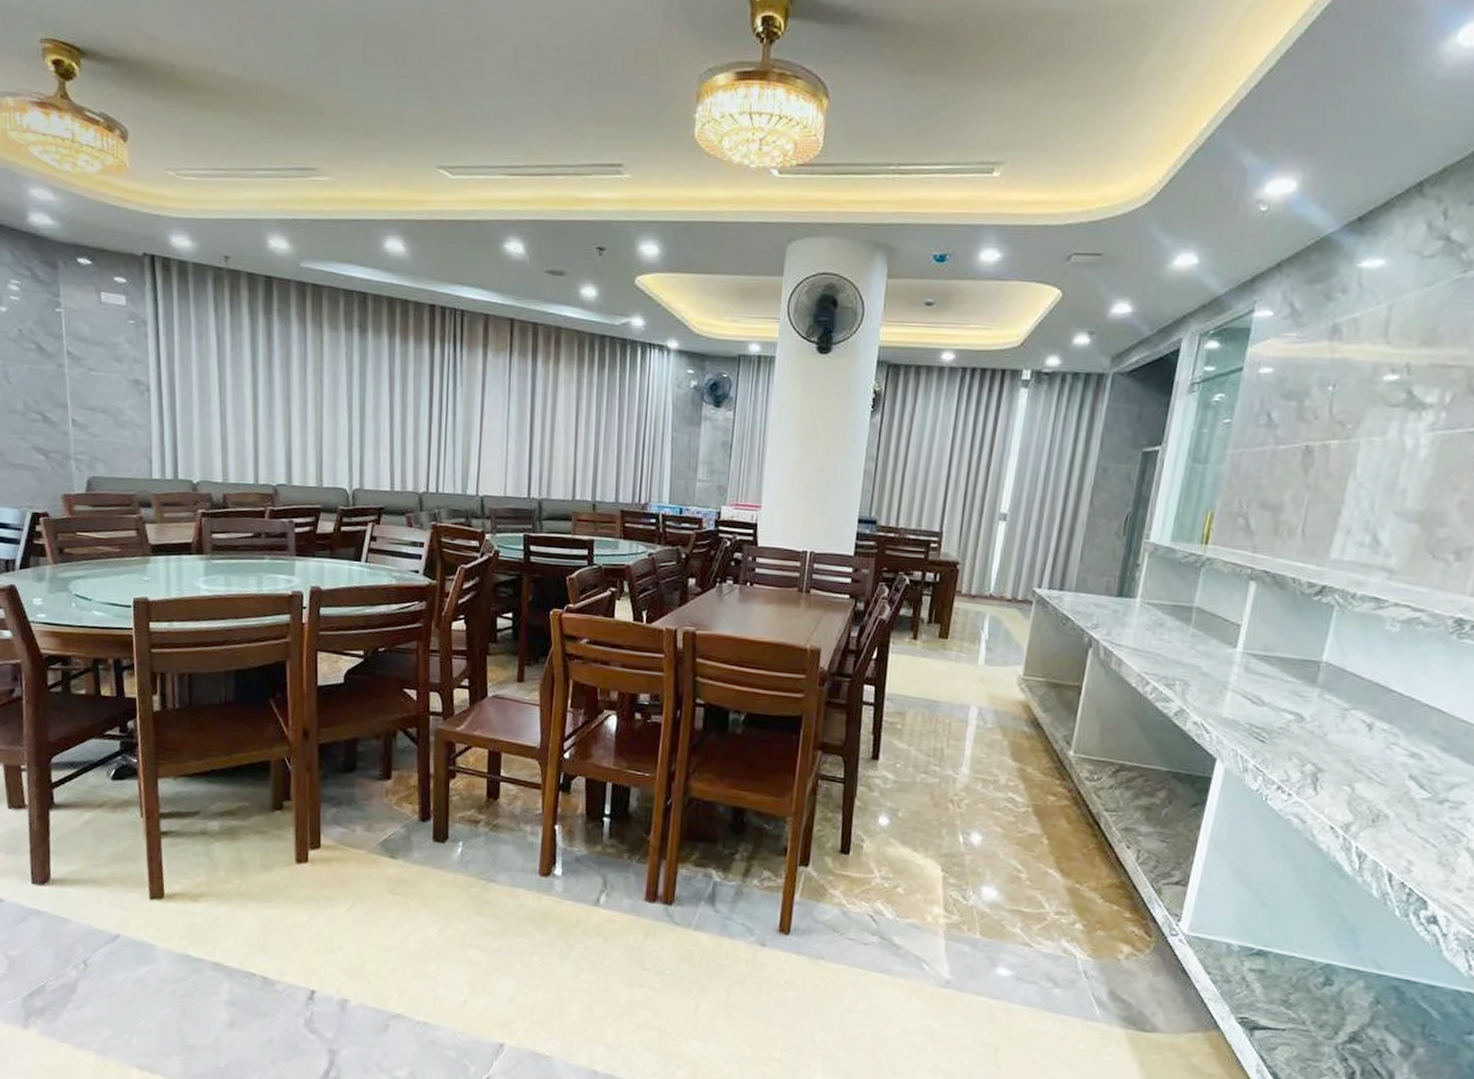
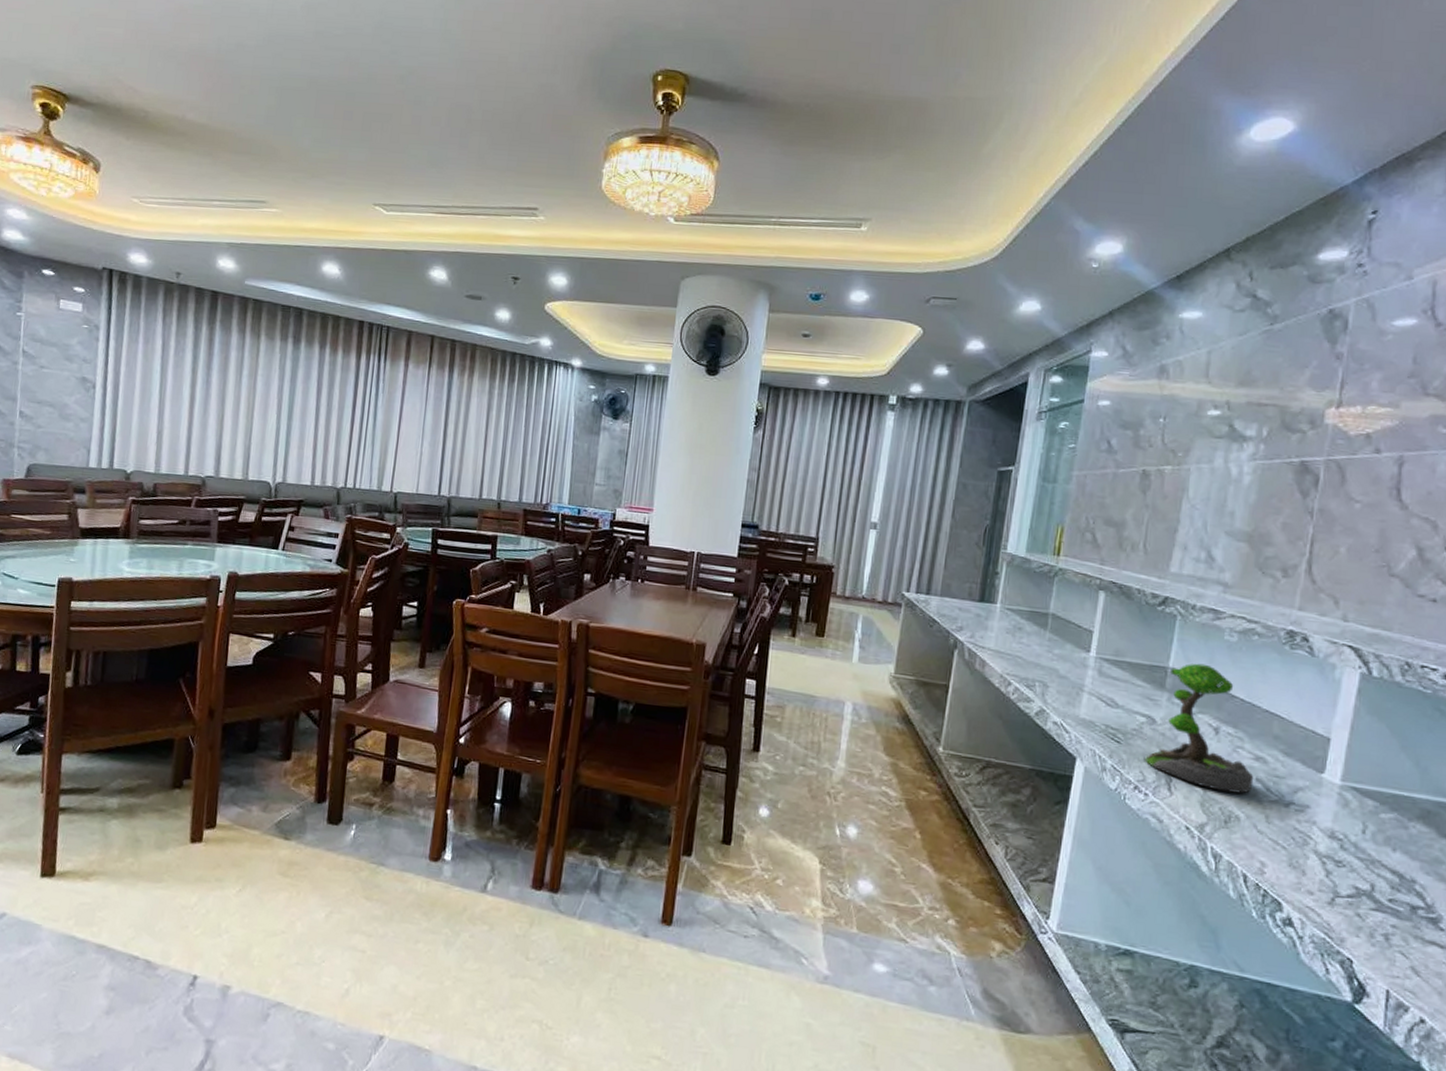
plant: none [1290,656,1408,792] -> present [1145,663,1254,794]

